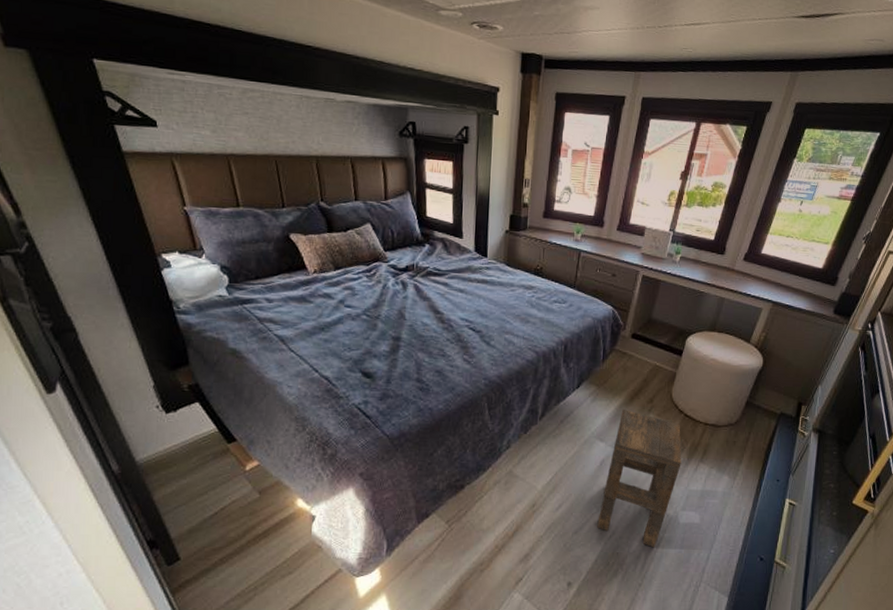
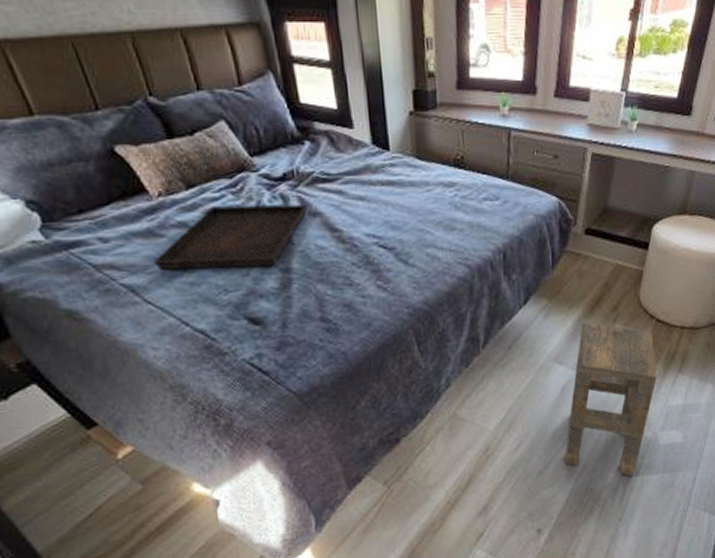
serving tray: none [300,285,421,335] -> present [152,203,308,270]

